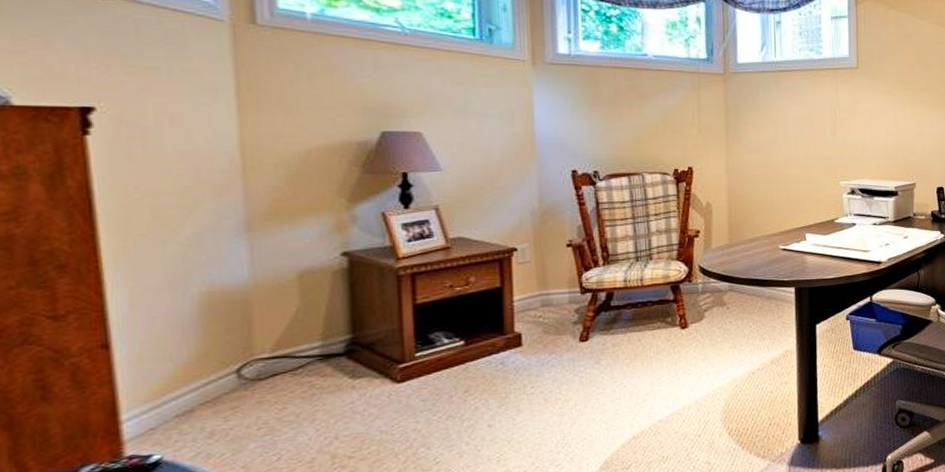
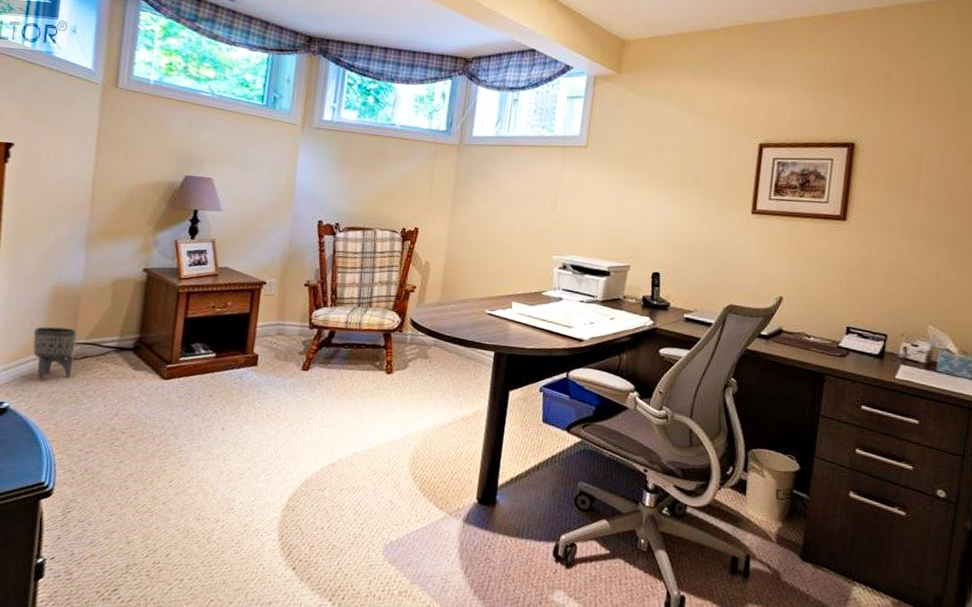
planter: none [183,342,256,416] -> present [33,327,77,380]

